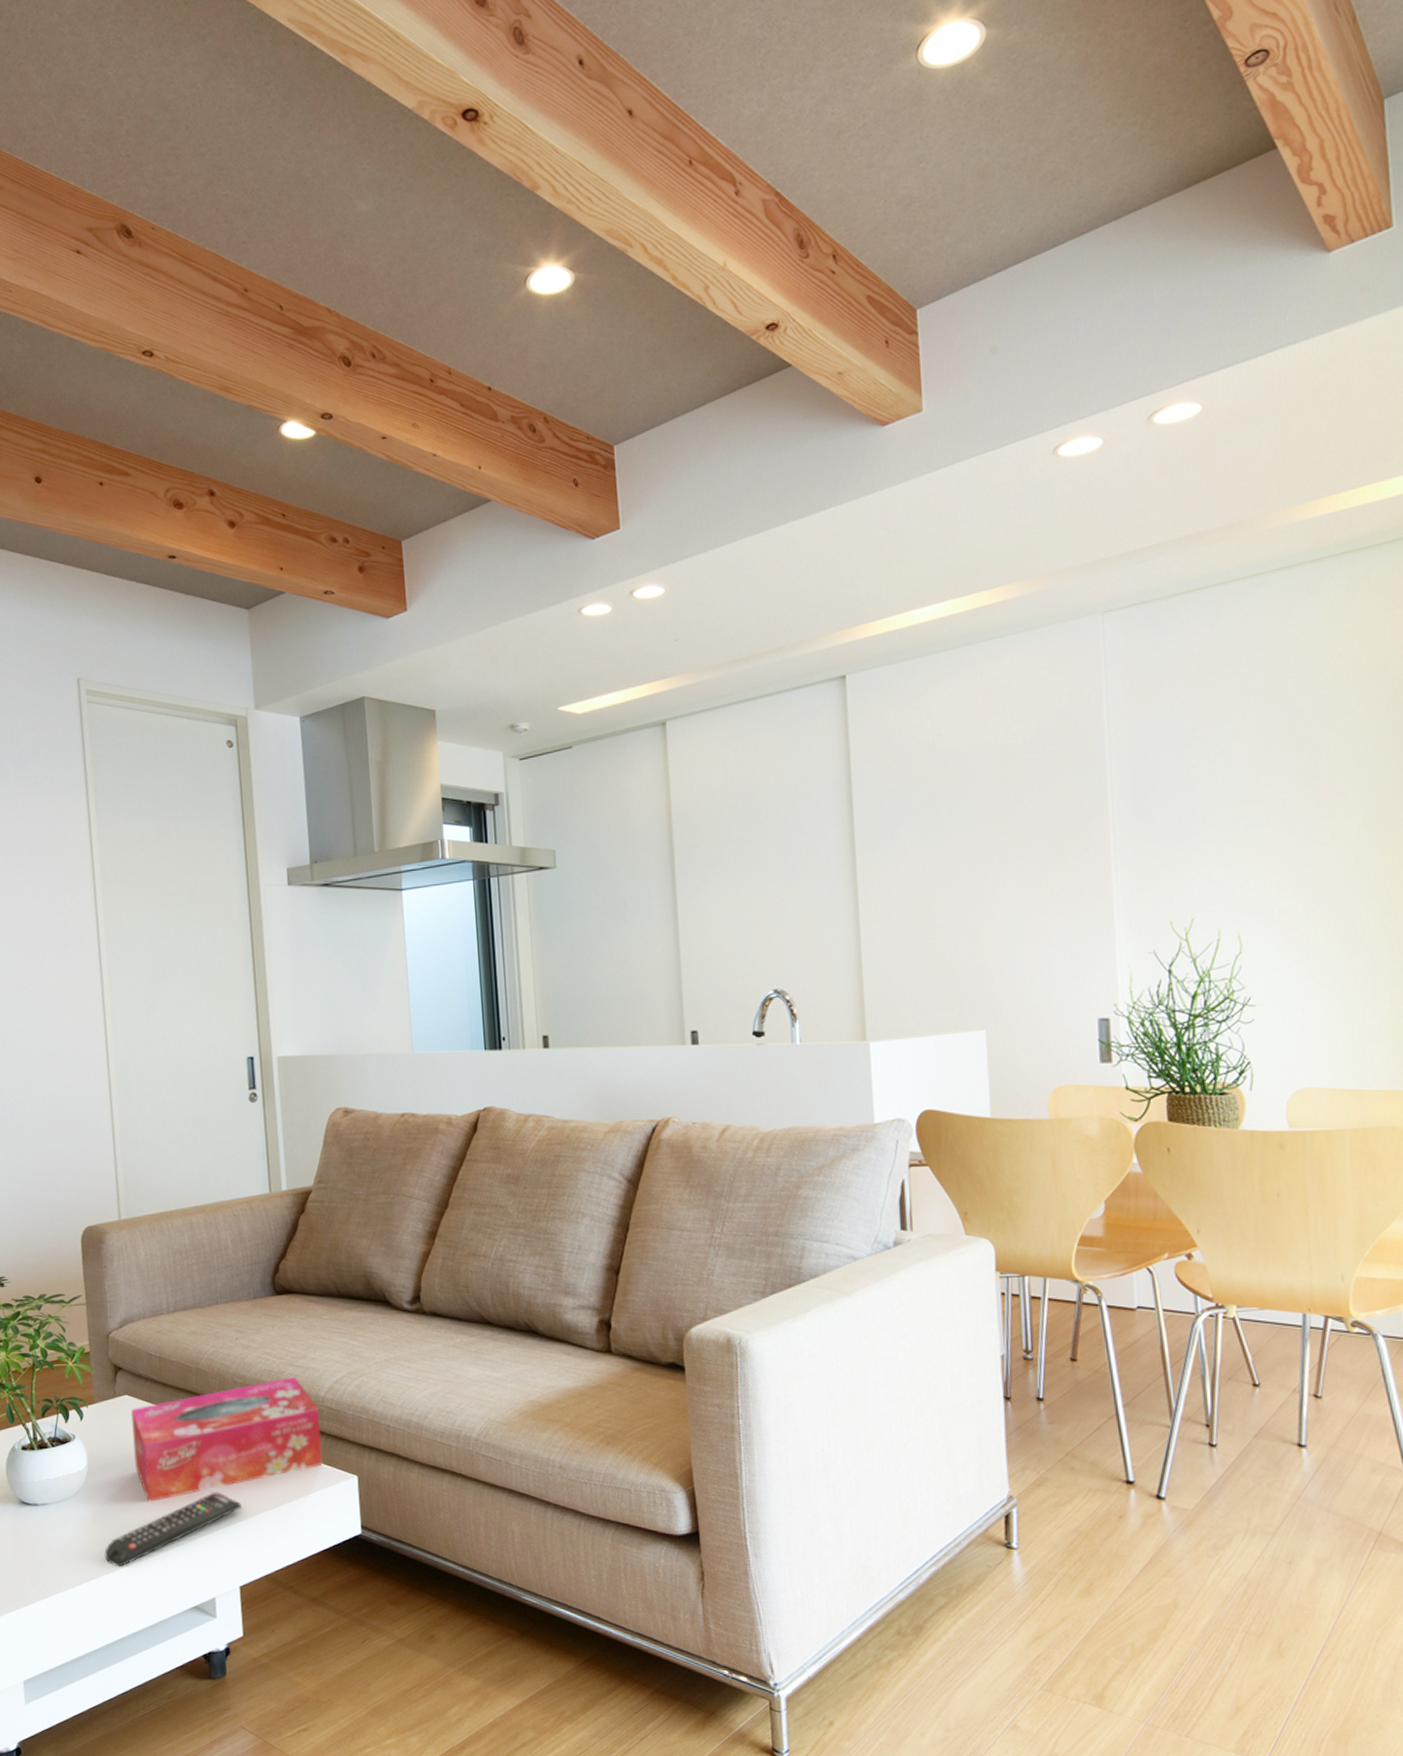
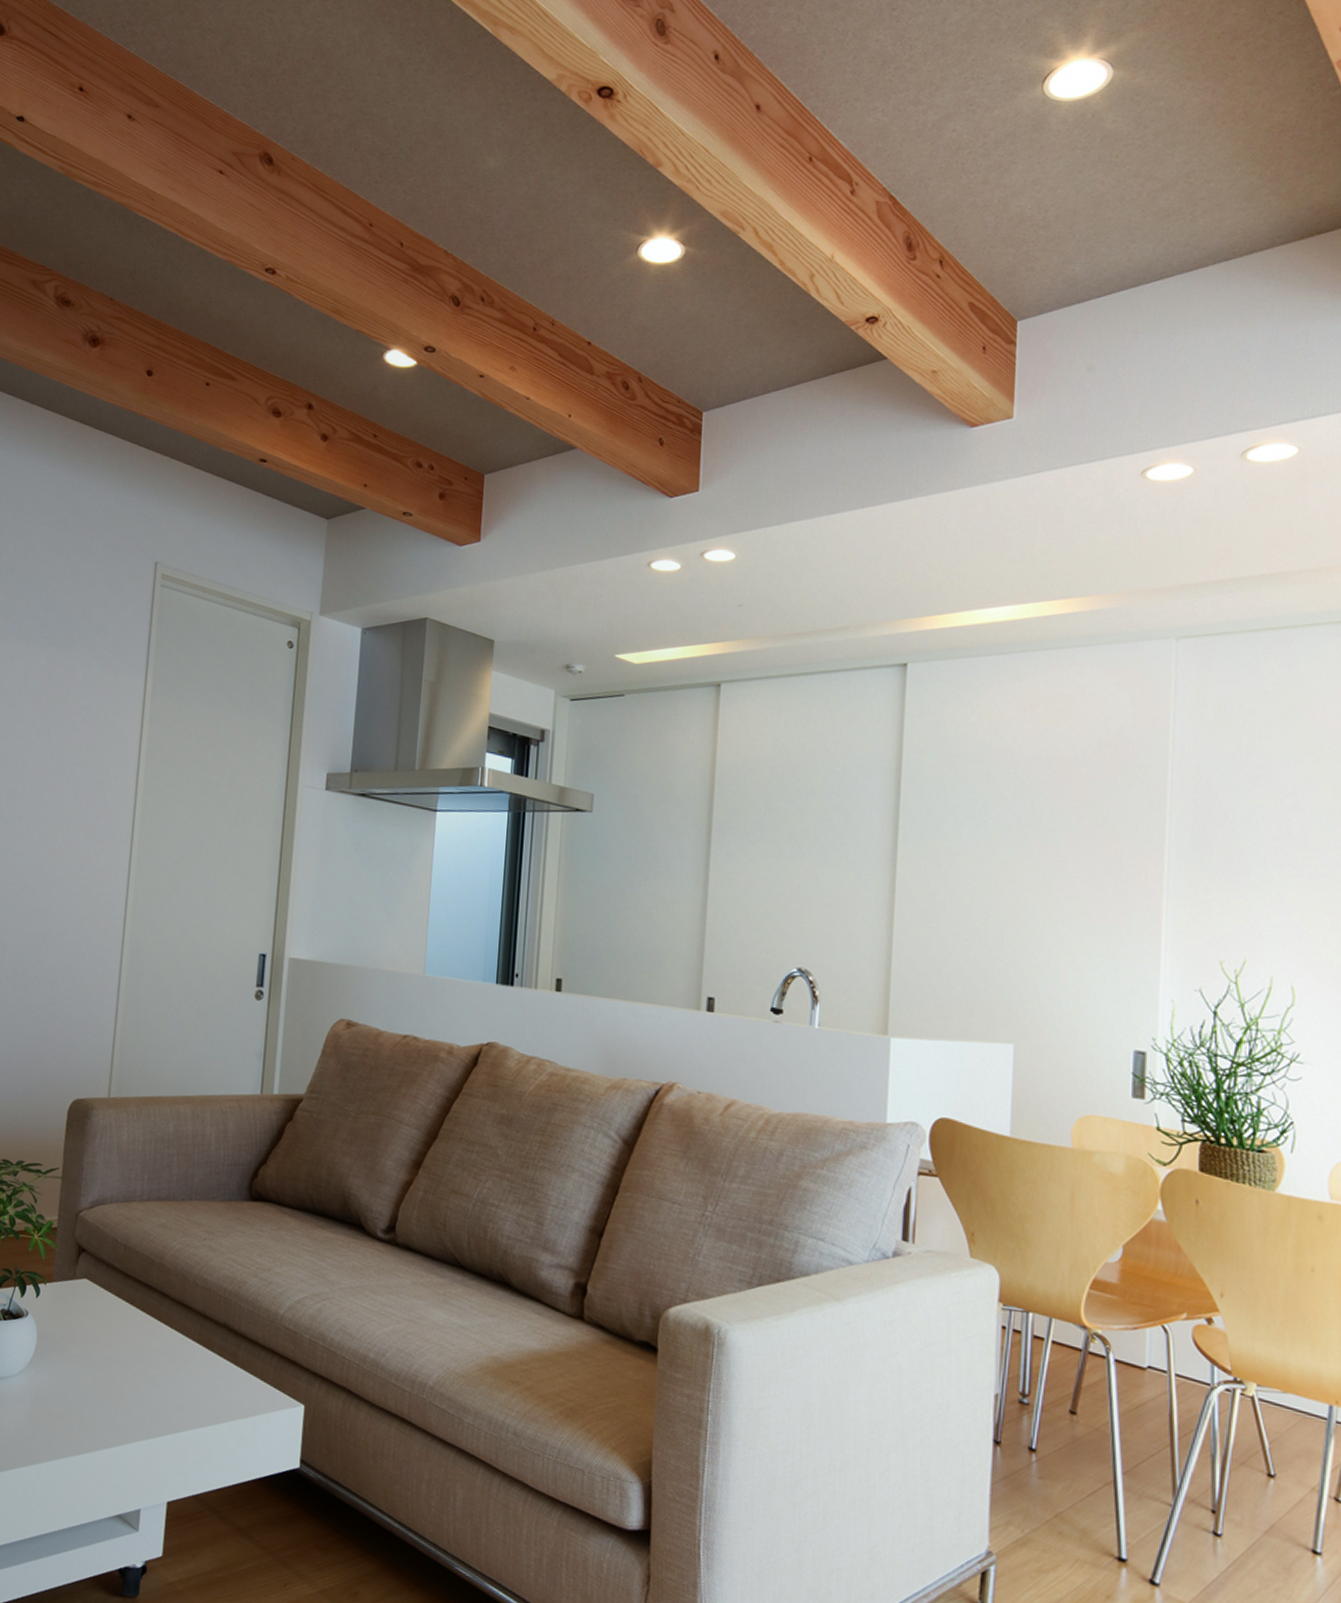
remote control: present [104,1492,242,1567] -> none [36,1396,183,1459]
tissue box: present [130,1377,322,1502] -> none [82,1288,276,1396]

